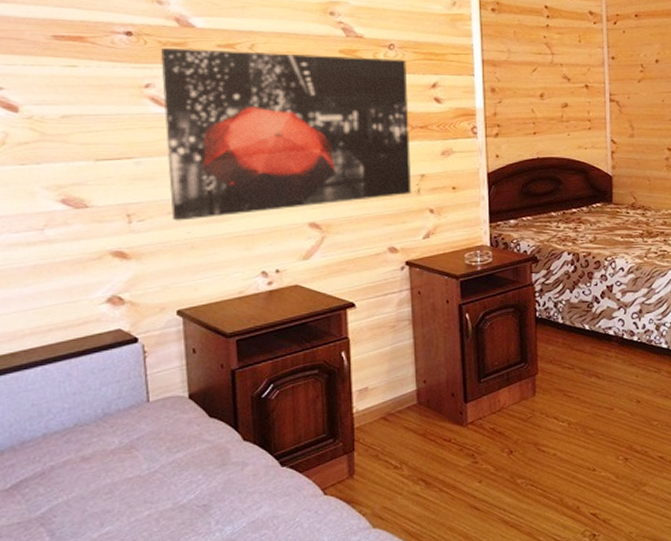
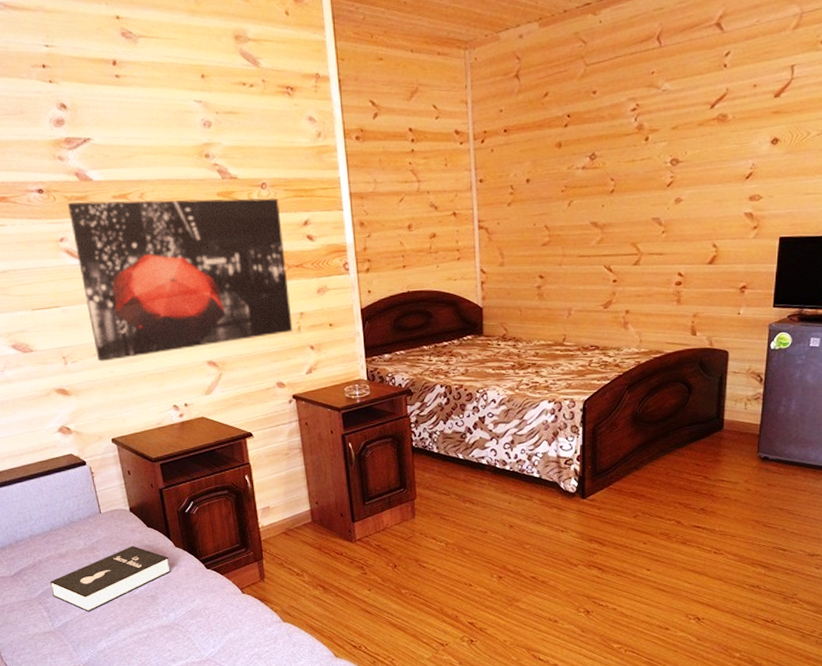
booklet: none [62,441,234,532] -> present [50,545,171,612]

